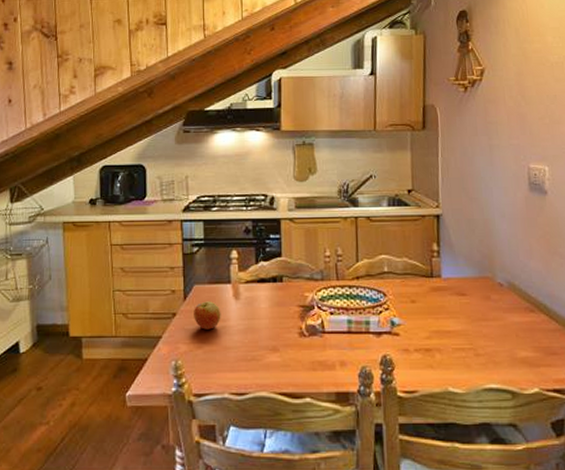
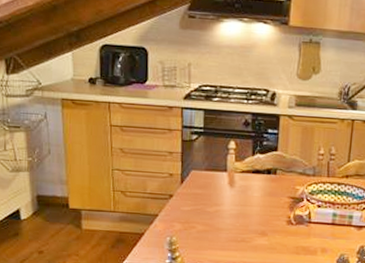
apple: present [194,301,221,330] -> none [189,186,216,212]

